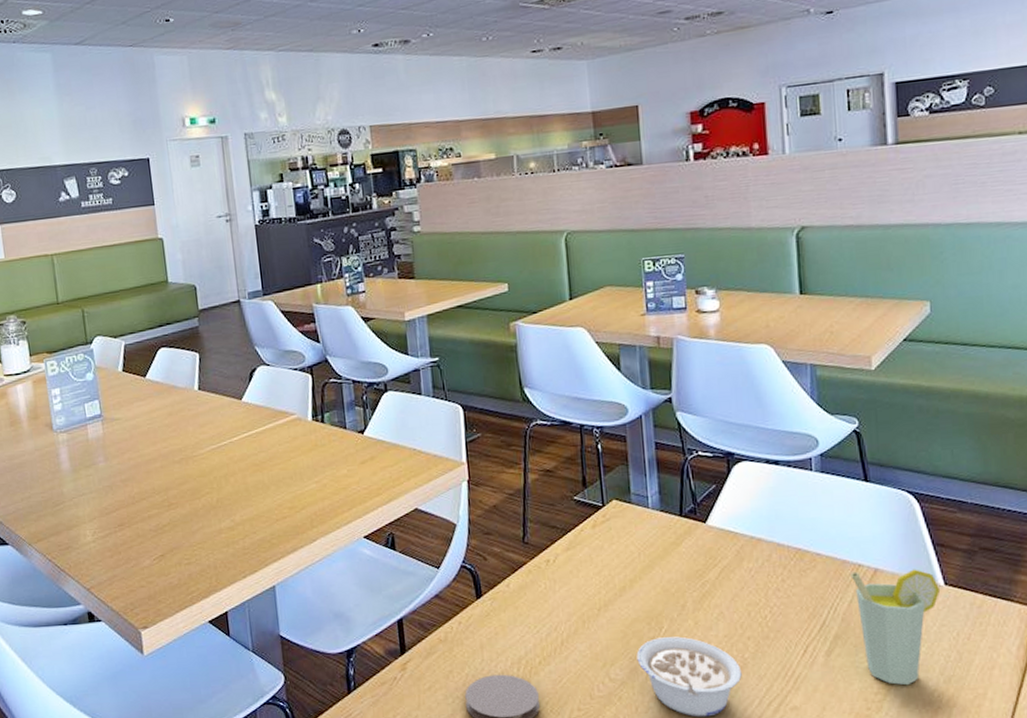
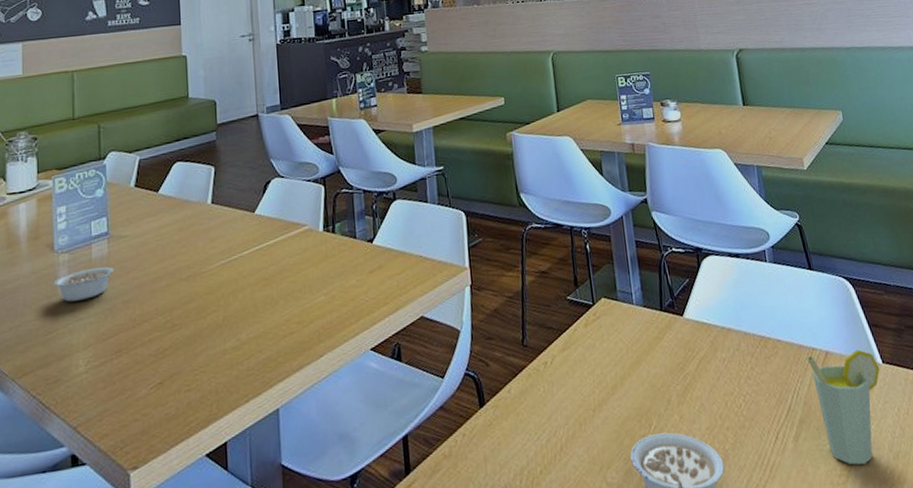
legume: none [56,447,118,478] -> present [53,266,123,302]

